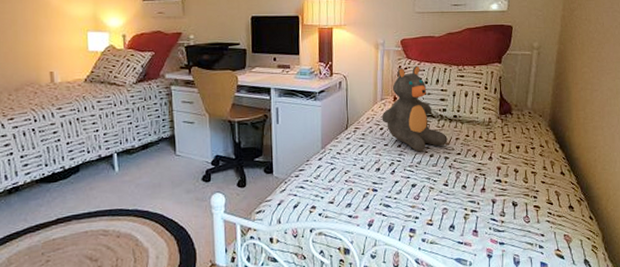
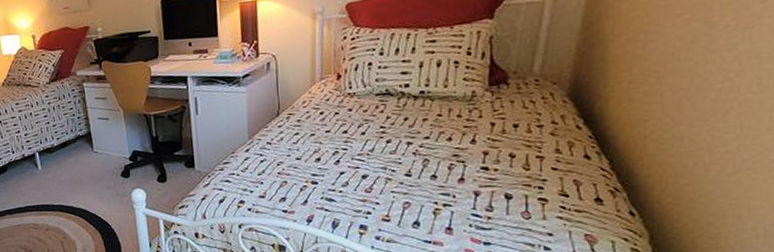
stuffed animal: present [382,65,448,152] -> none [321,33,411,138]

